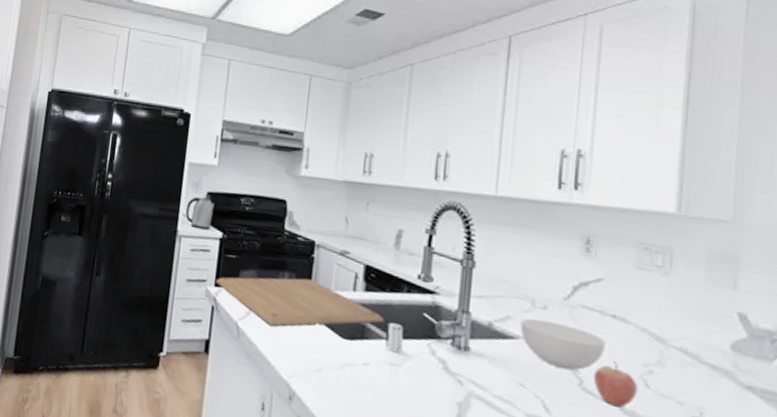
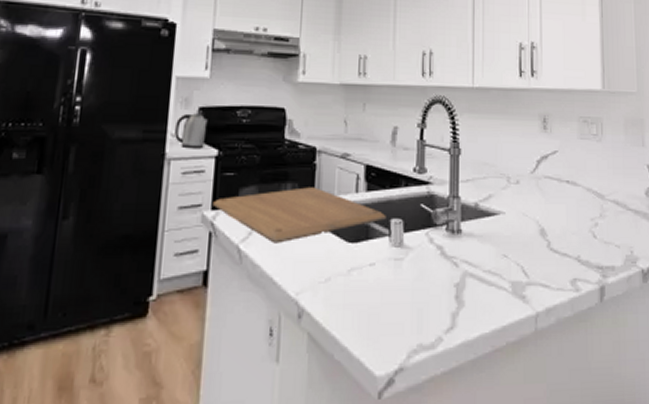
bowl: present [520,318,605,370] -> none [500,193,563,235]
fruit: present [593,360,639,408] -> none [557,220,590,260]

